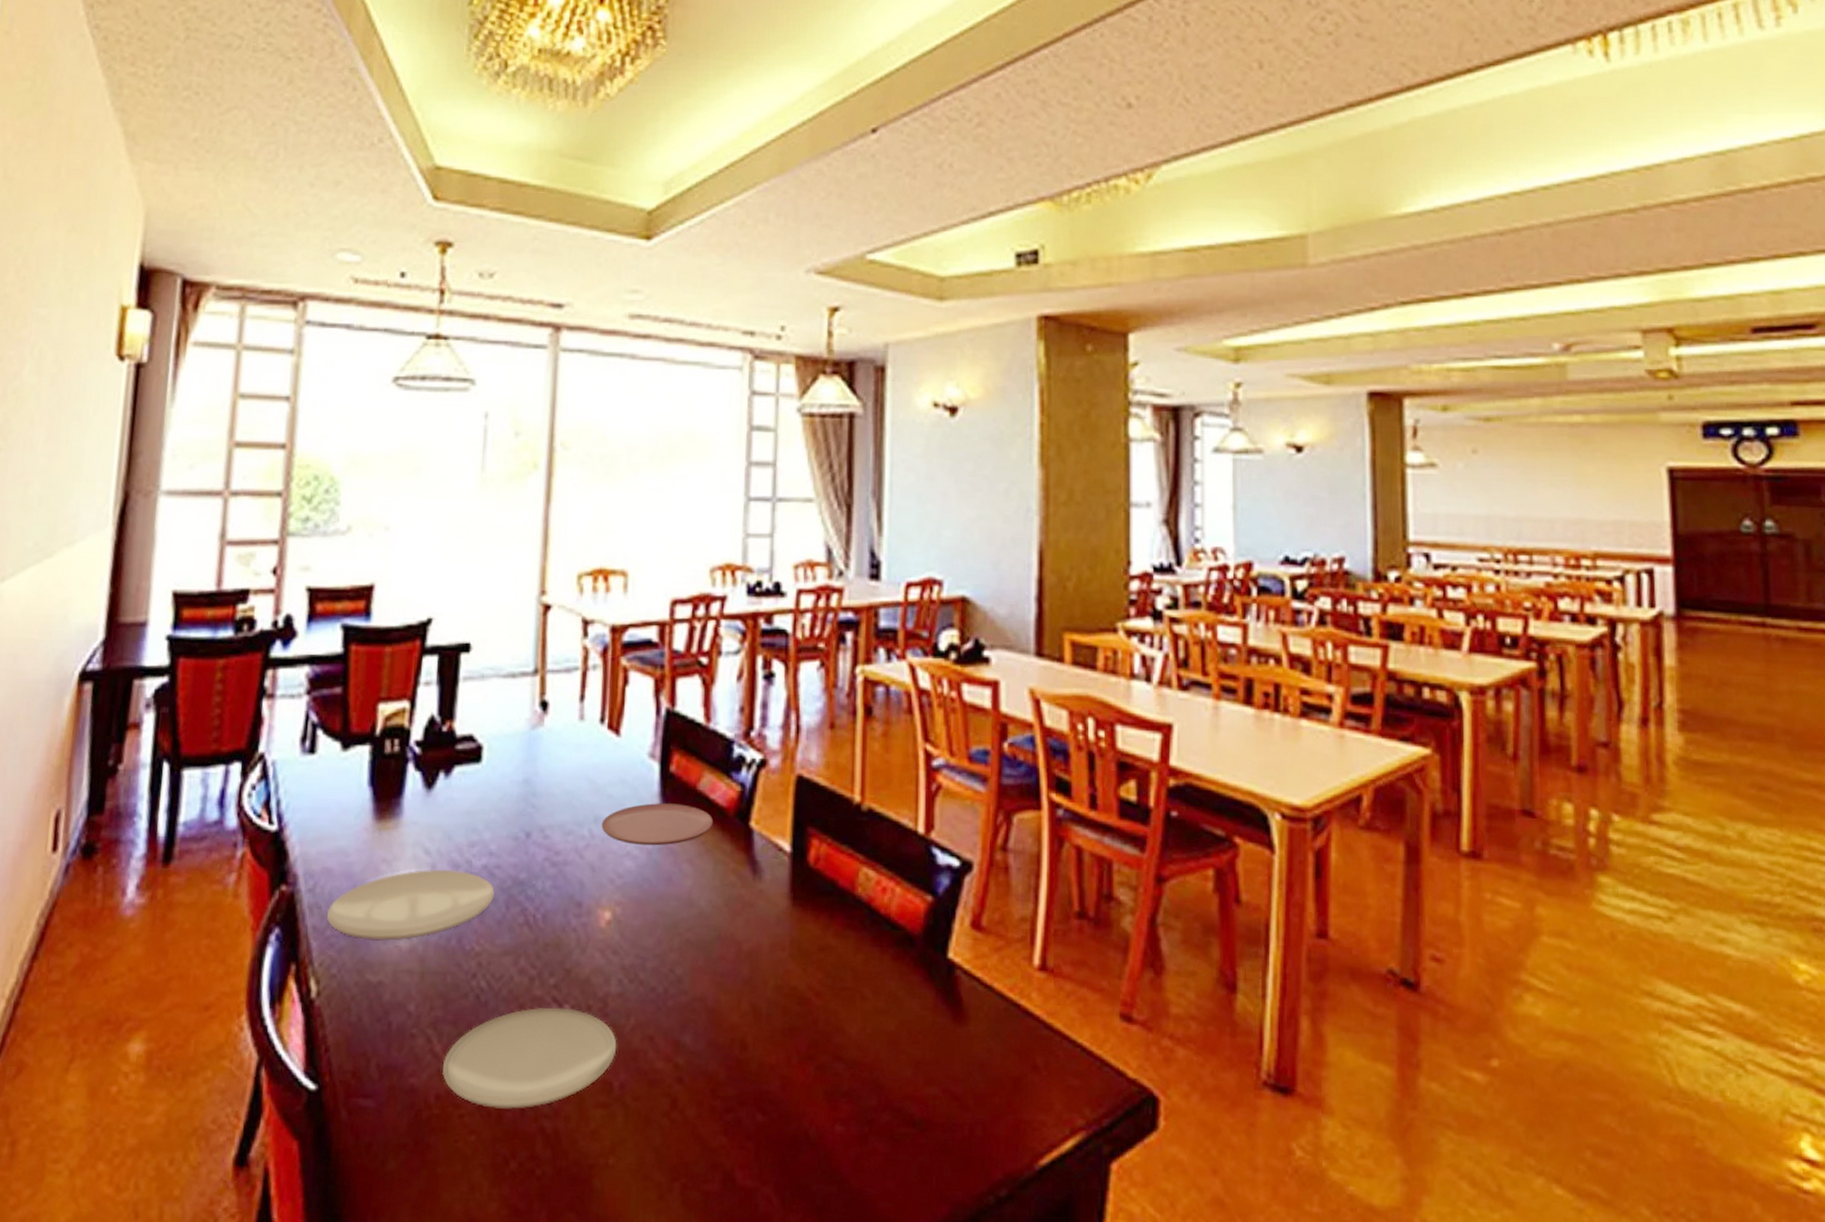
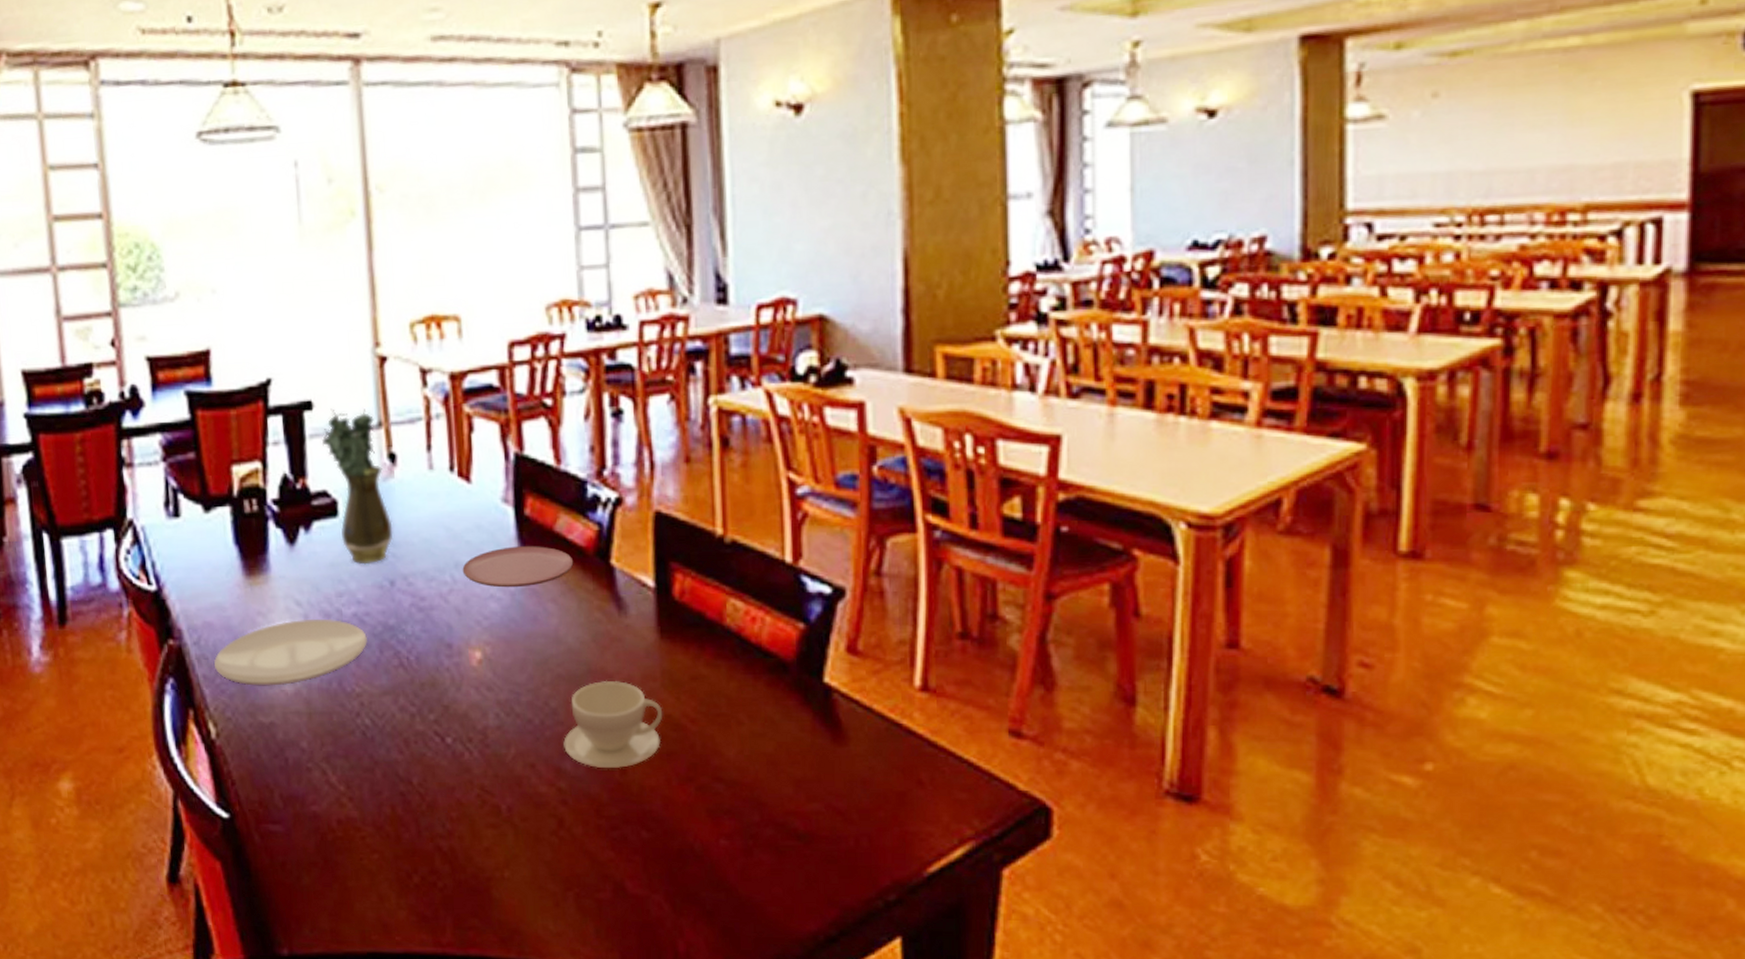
plate: present [443,1007,617,1110] -> none [340,740,501,831]
vase: none [474,652,536,814] -> present [321,408,394,565]
teacup: none [685,947,789,1044] -> present [563,680,663,769]

